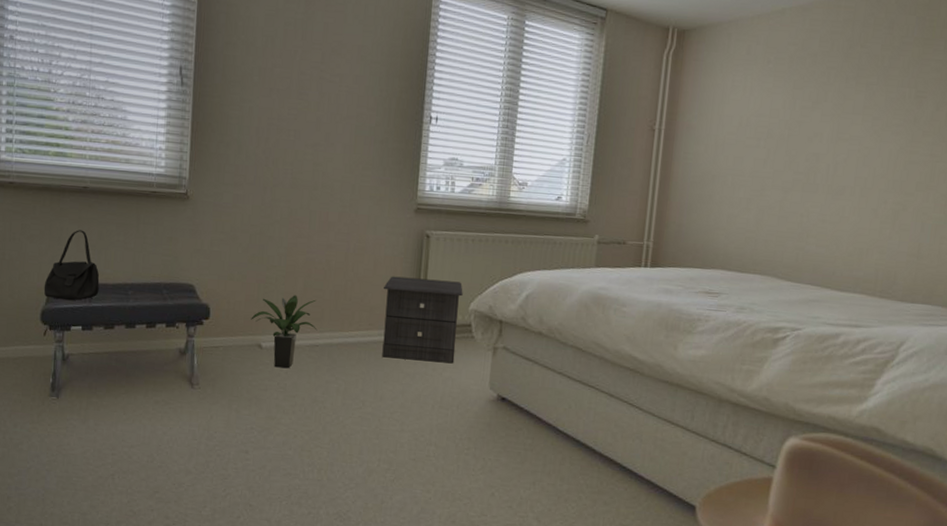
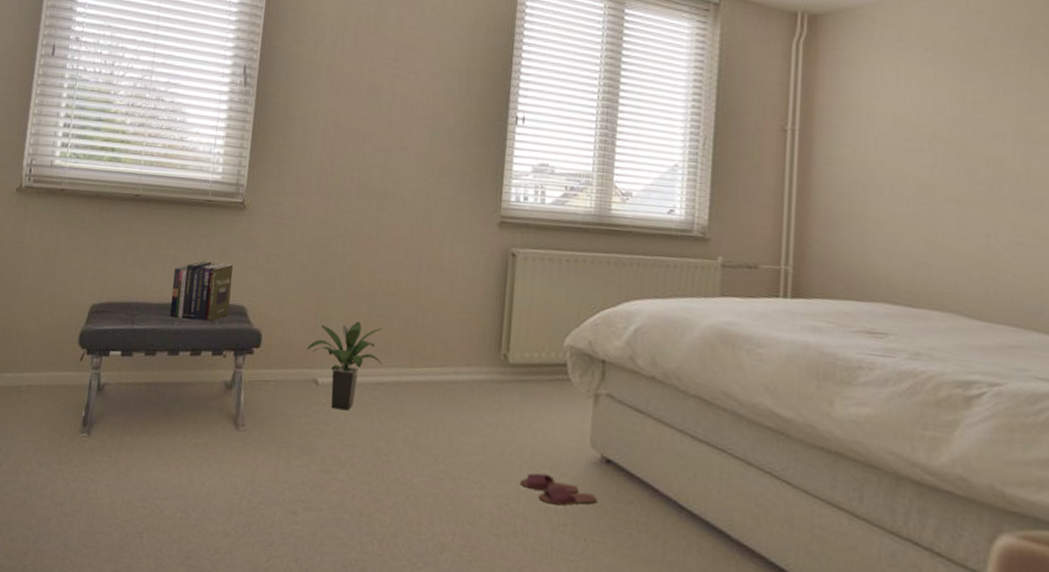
handbag: present [43,230,100,300] -> none [84,242,145,322]
books: none [124,246,181,299] -> present [170,261,233,322]
nightstand: present [382,276,463,364] -> none [458,301,556,413]
slippers: none [432,410,495,434] -> present [519,472,598,505]

